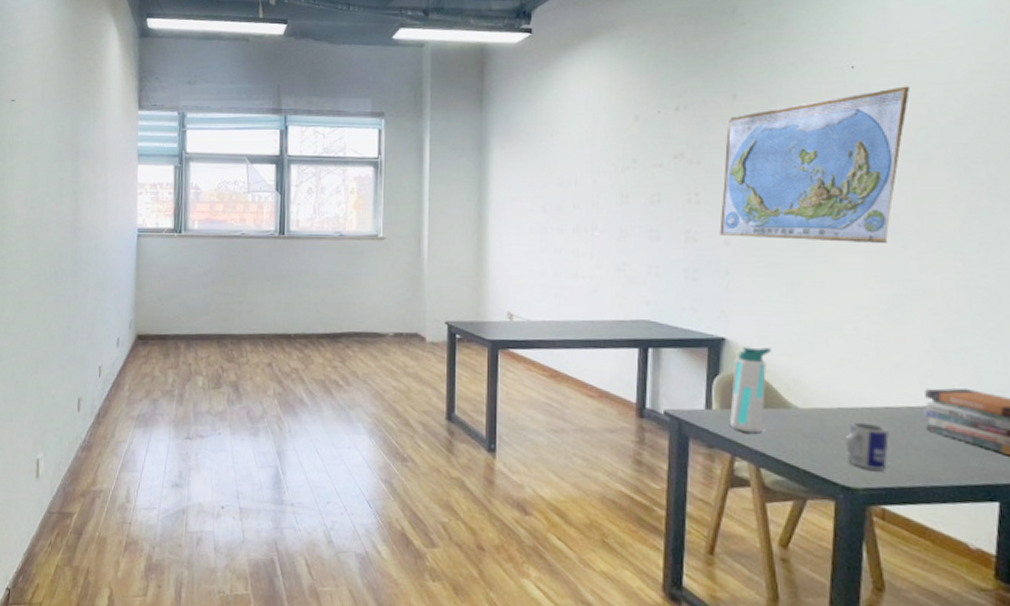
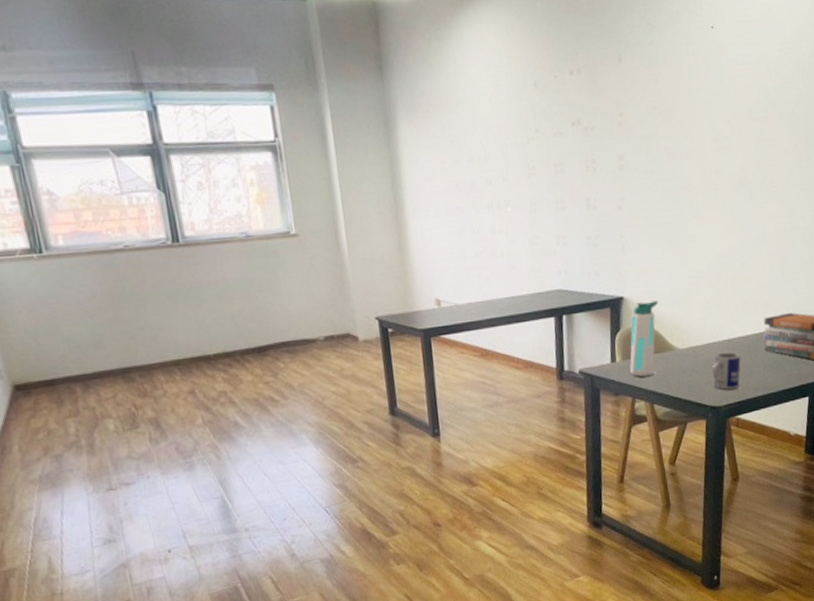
world map: present [720,86,910,243] -> none [614,46,754,201]

